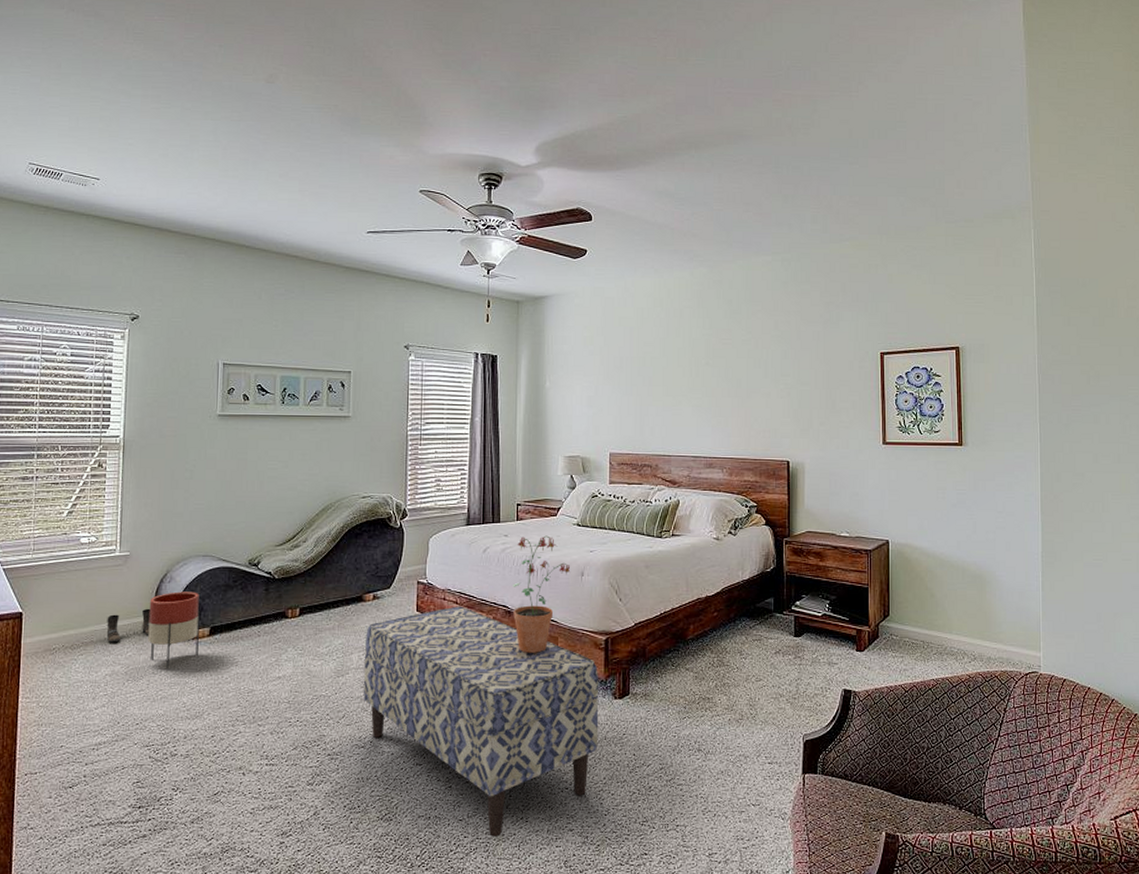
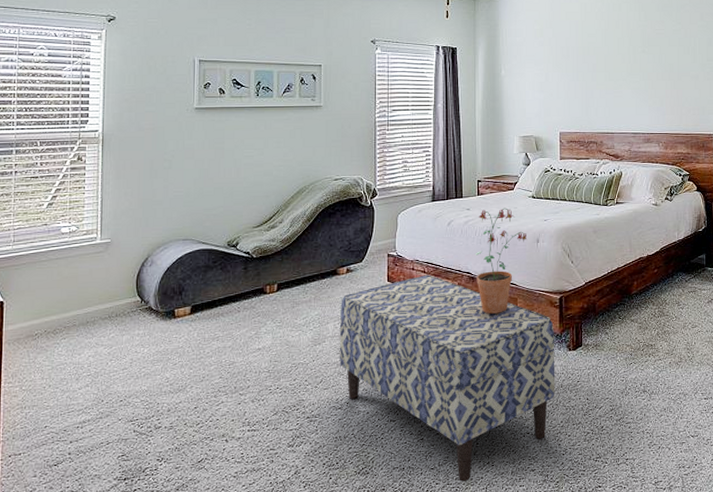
boots: present [106,608,151,643] -> none [89,291,132,326]
planter: present [148,591,200,670] -> none [130,273,181,348]

